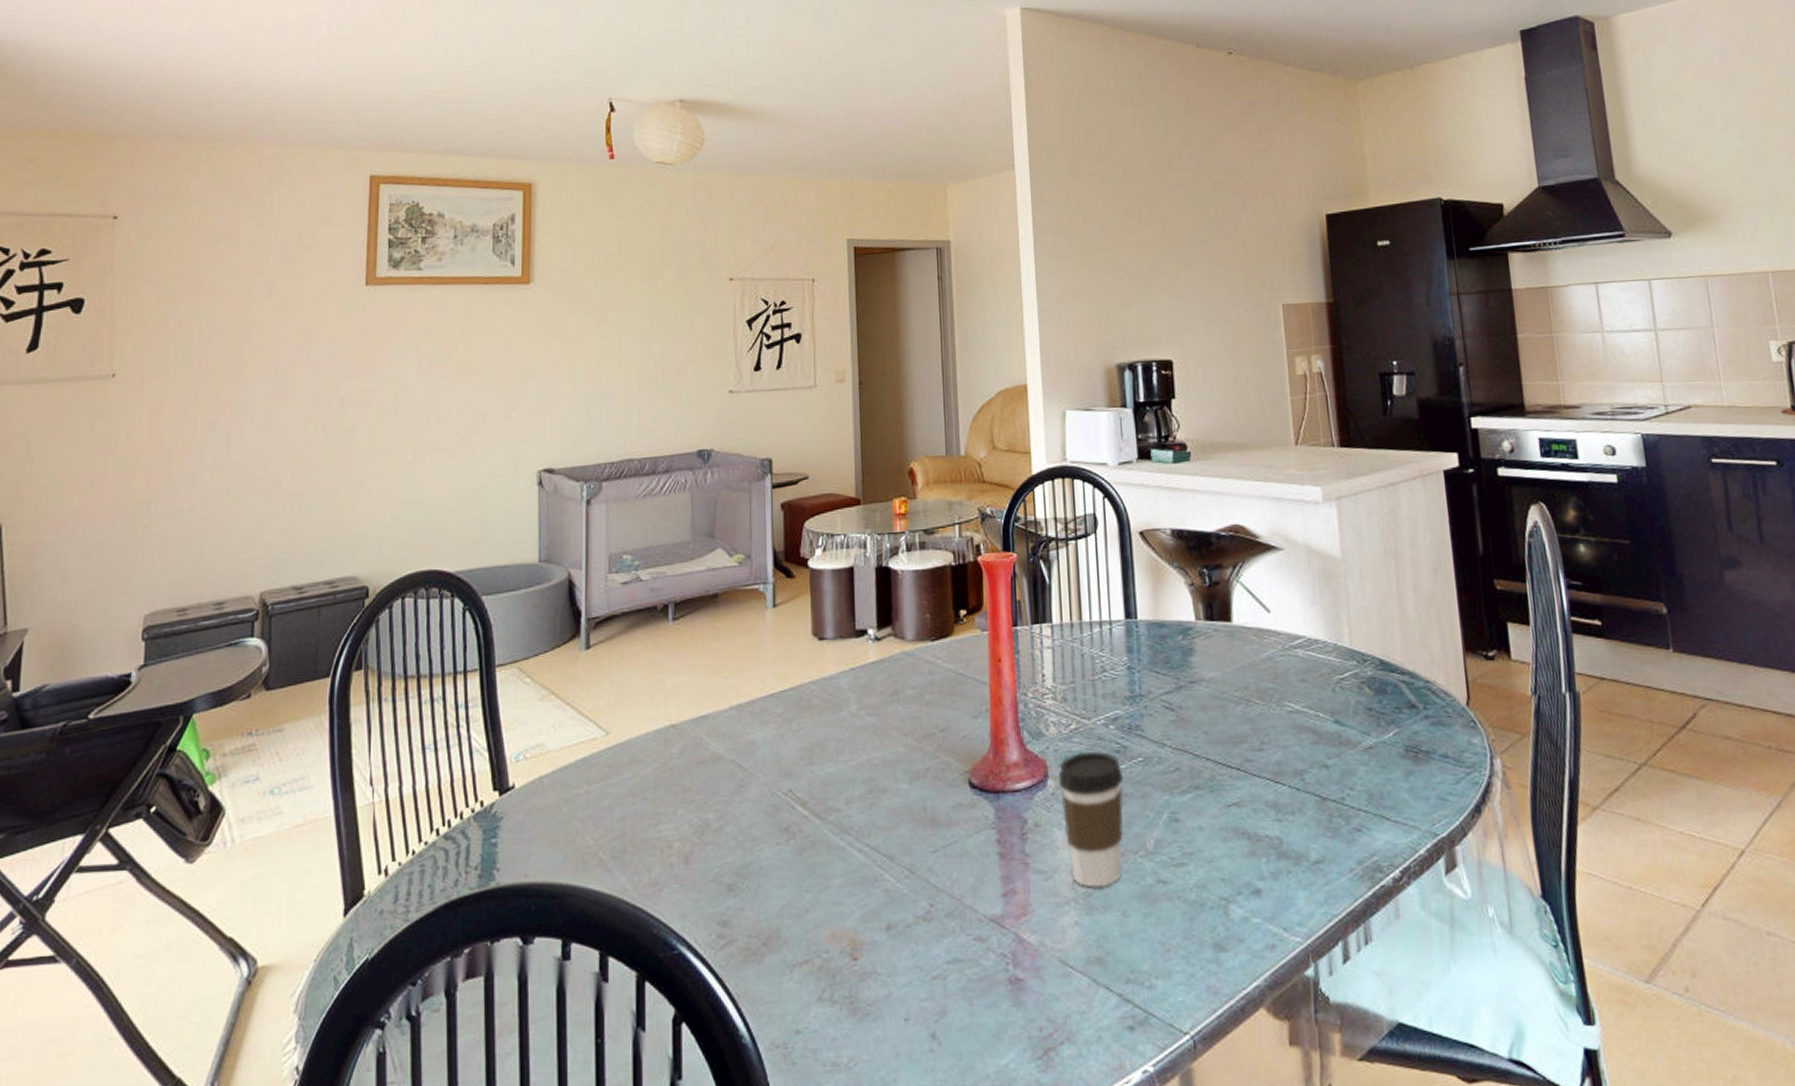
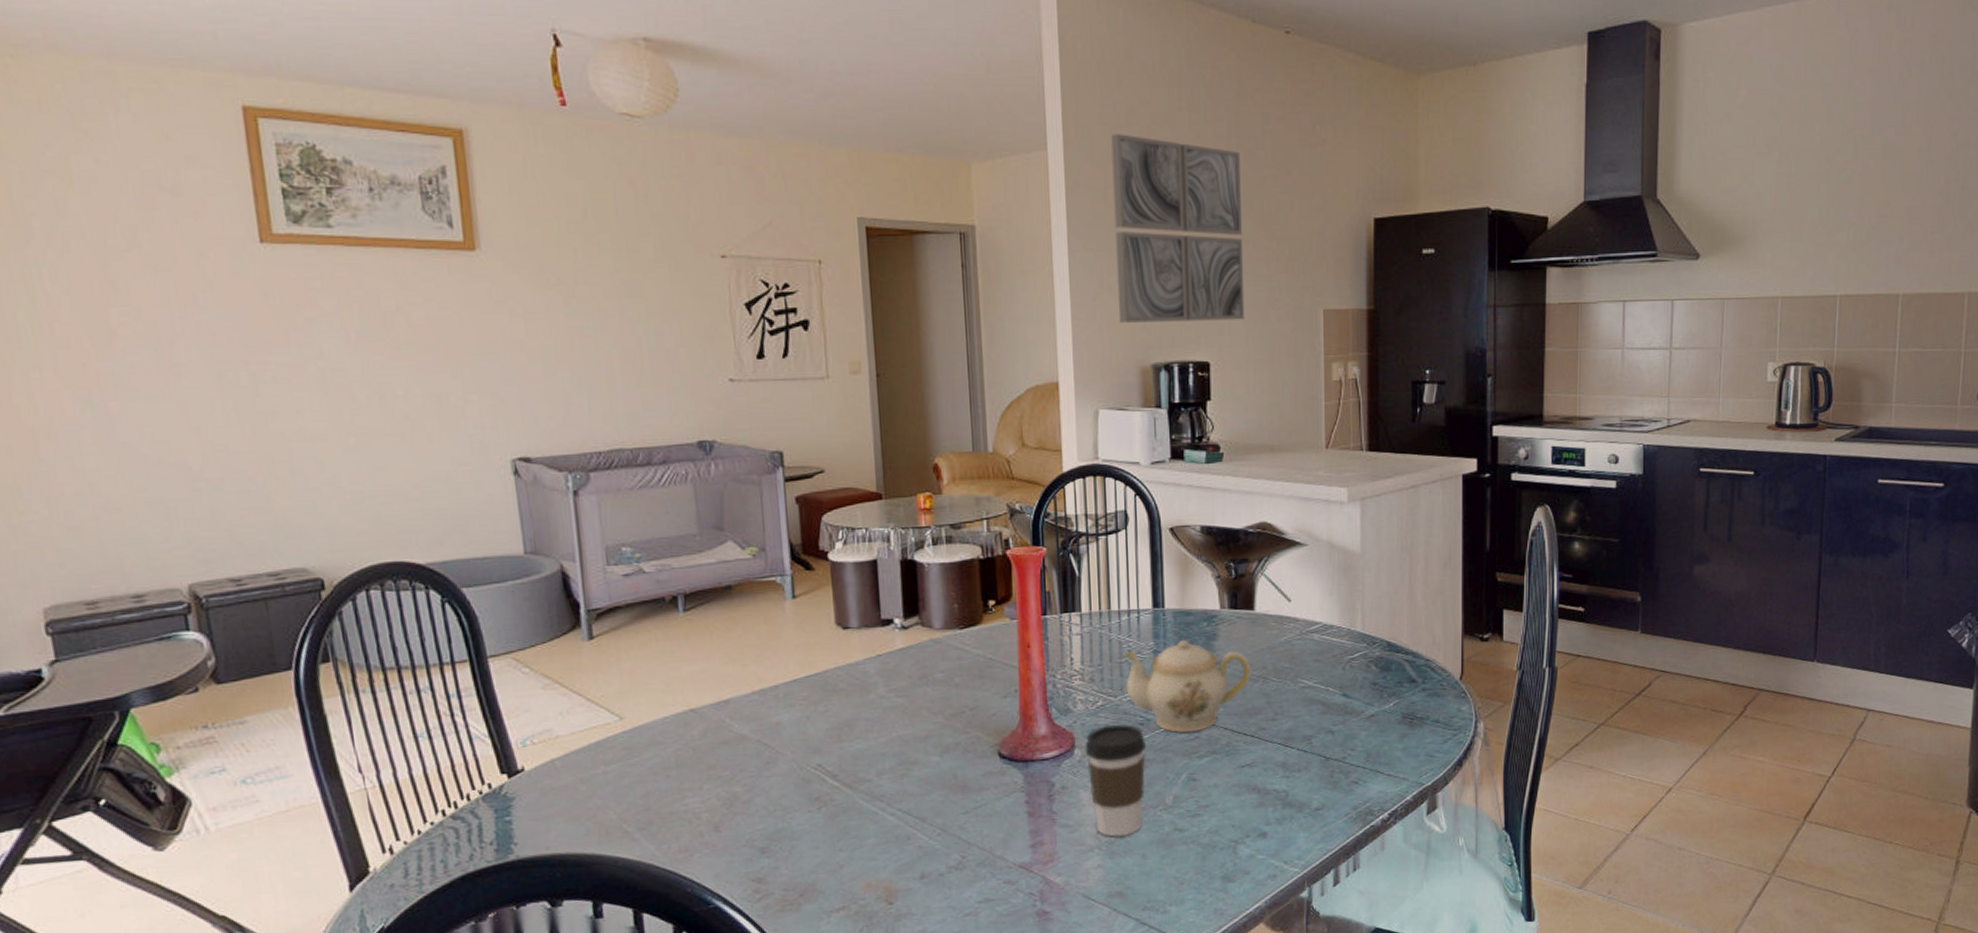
wall art: none [1072,151,1205,325] -> present [1111,134,1245,323]
teapot: none [1097,654,1232,764] -> present [1124,639,1251,734]

